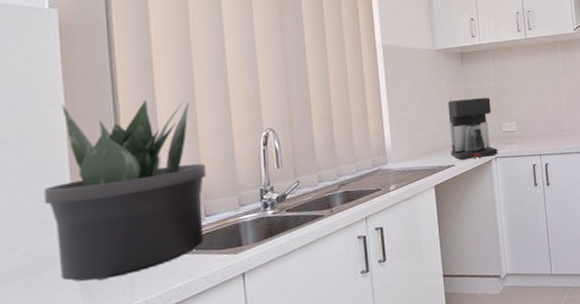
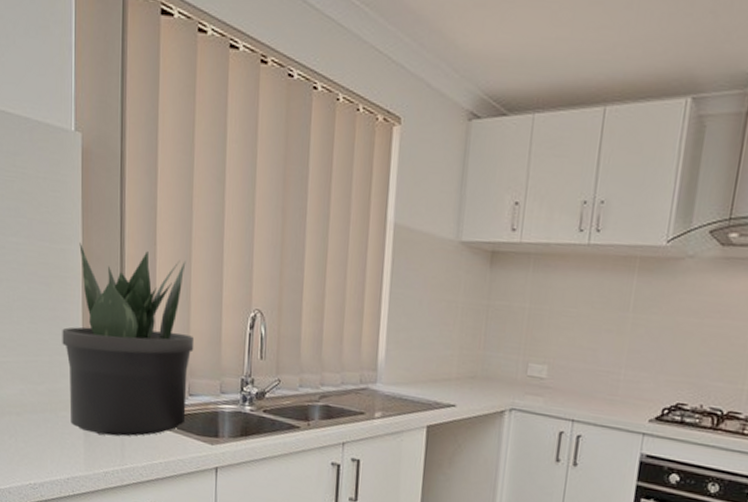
coffee maker: present [447,97,498,161] -> none [454,317,520,405]

